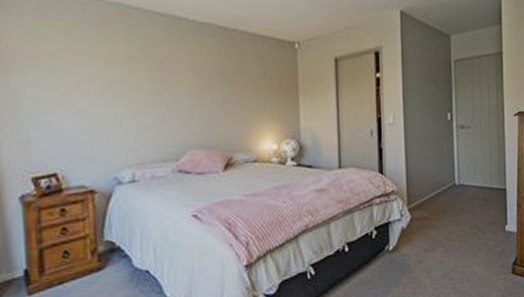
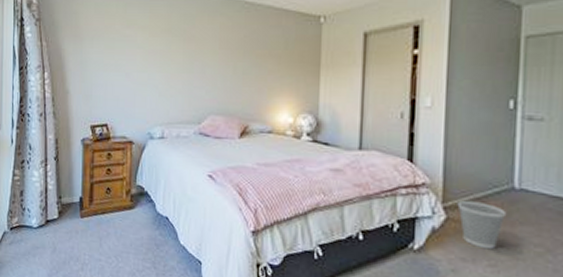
wastebasket: none [418,200,452,239] -> present [457,200,507,250]

